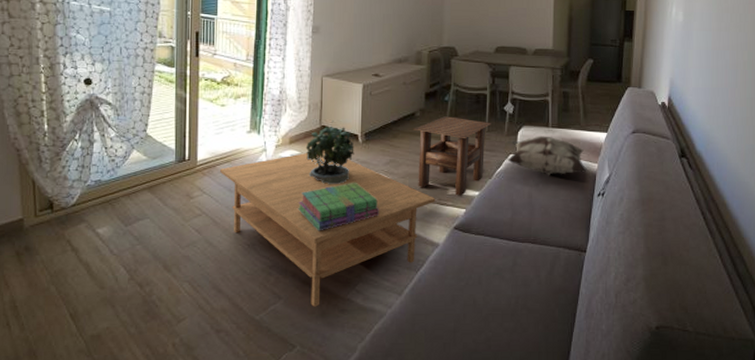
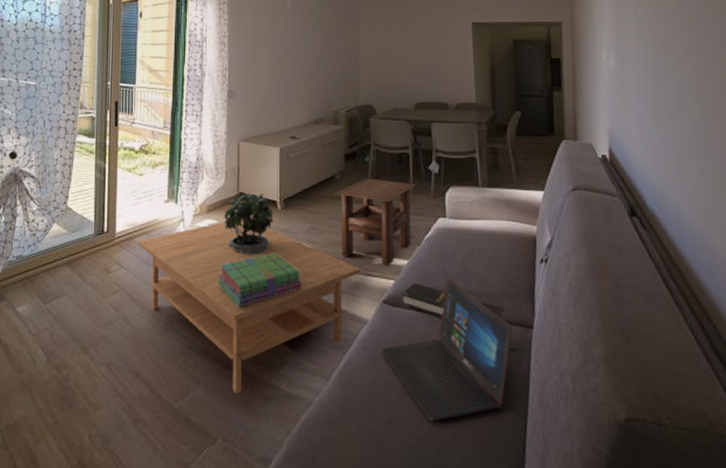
laptop: none [450,208,568,330] -> present [381,278,512,422]
hardback book: none [471,212,513,243] -> present [401,283,447,318]
decorative pillow: present [507,136,588,175] -> none [436,196,526,240]

